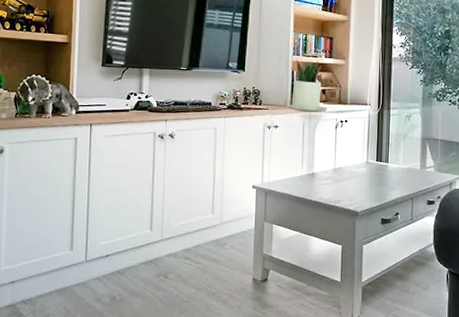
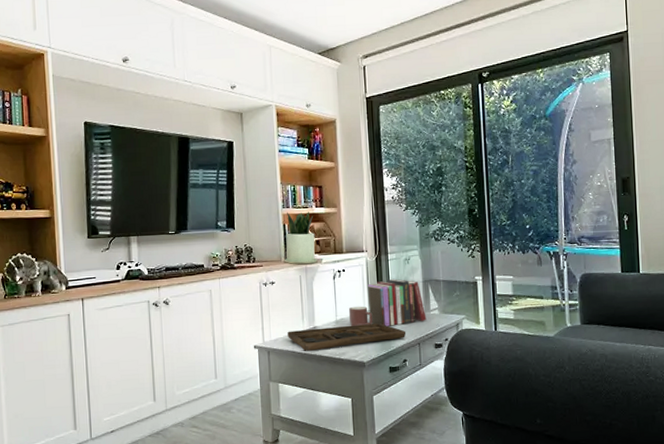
decorative tray: none [286,174,401,196] -> present [287,322,406,351]
mug: none [346,156,370,176] -> present [348,306,373,326]
books: none [367,133,422,179] -> present [368,278,427,327]

